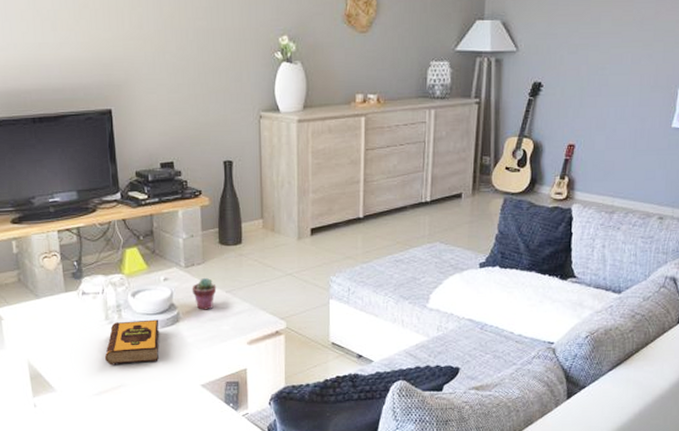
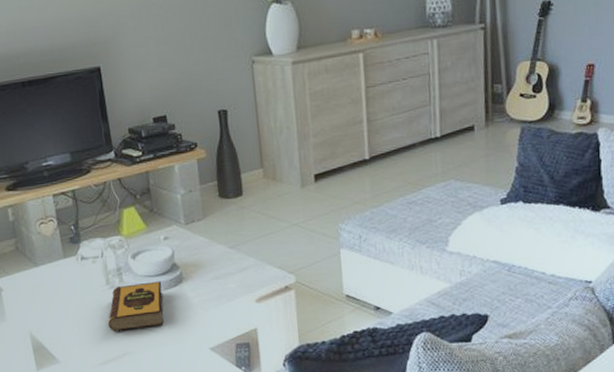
potted succulent: present [192,277,217,310] -> none [193,233,220,269]

